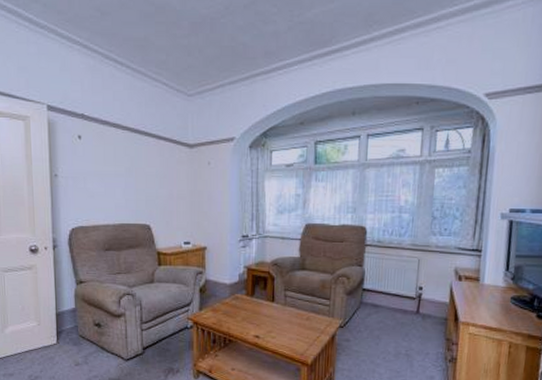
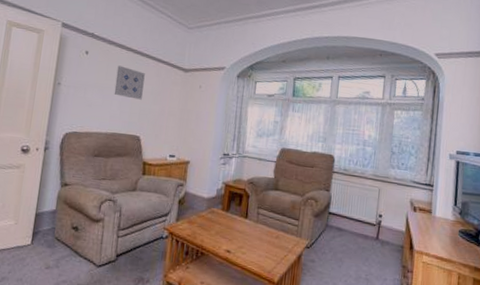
wall art: none [115,148,147,185] -> present [114,65,145,100]

